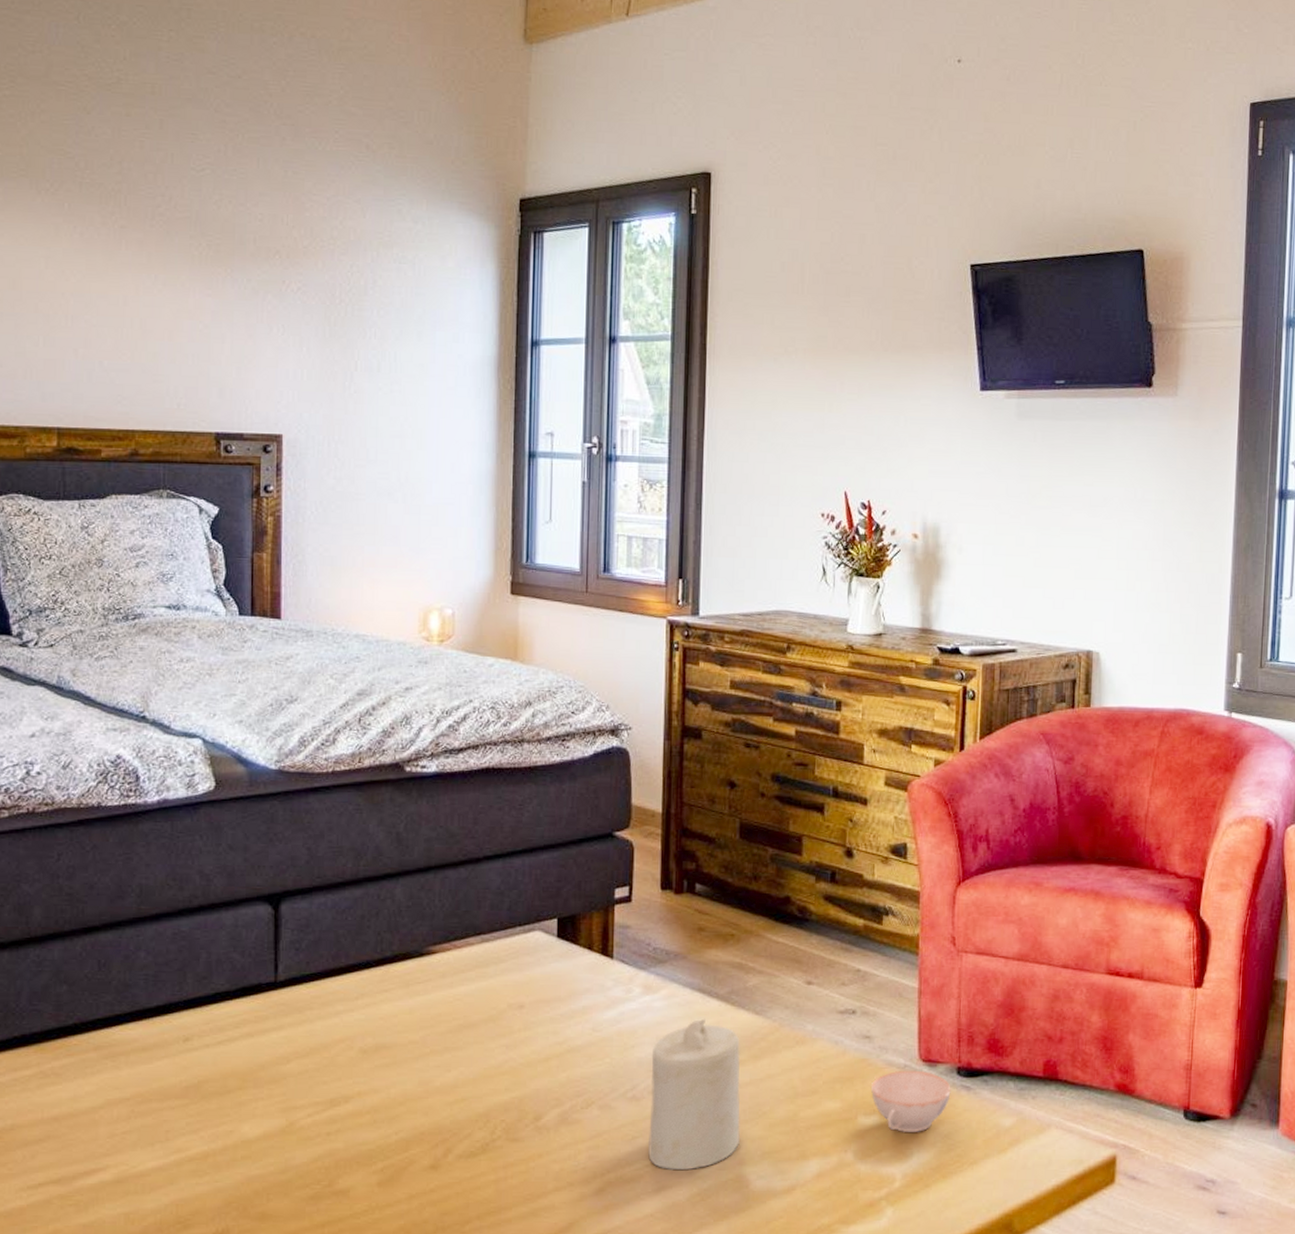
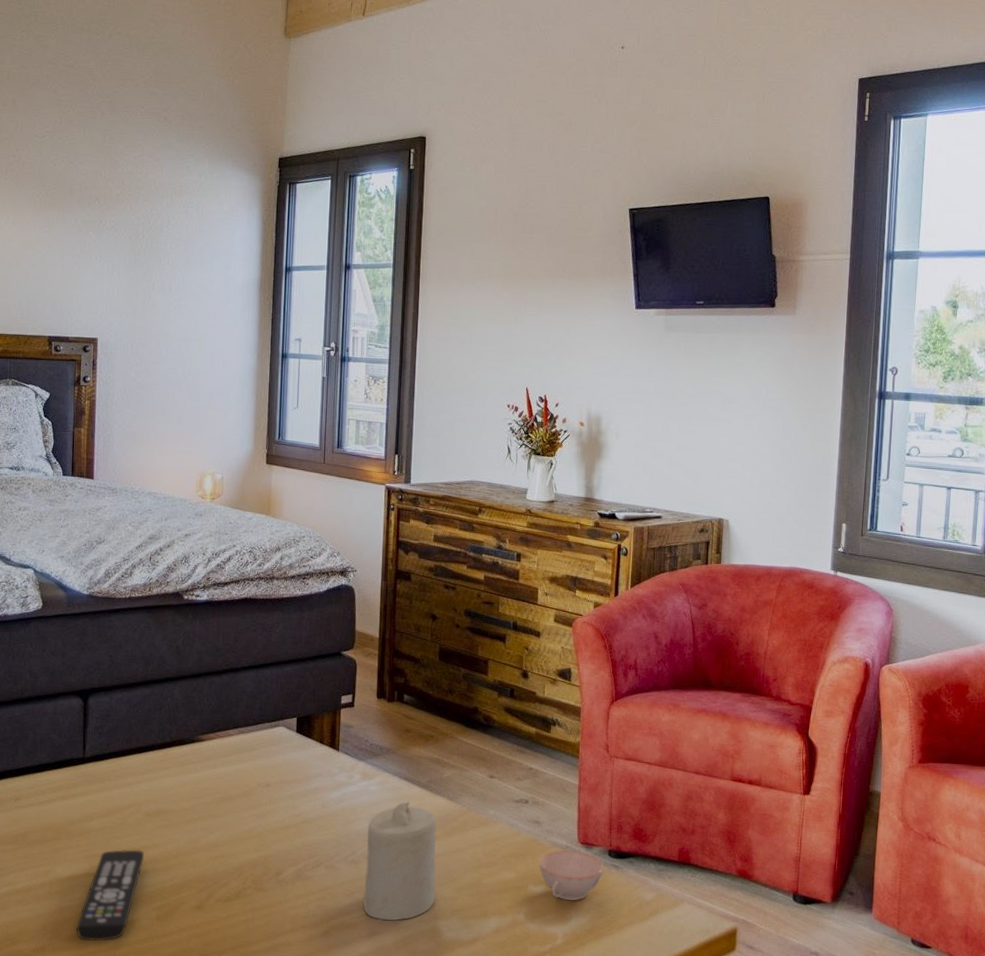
remote control: none [270,1097,360,1218] -> present [76,849,145,941]

